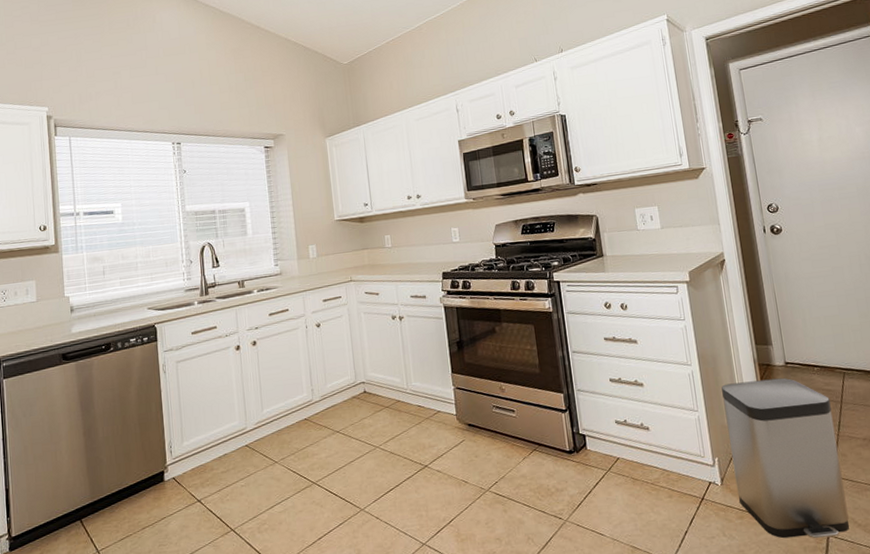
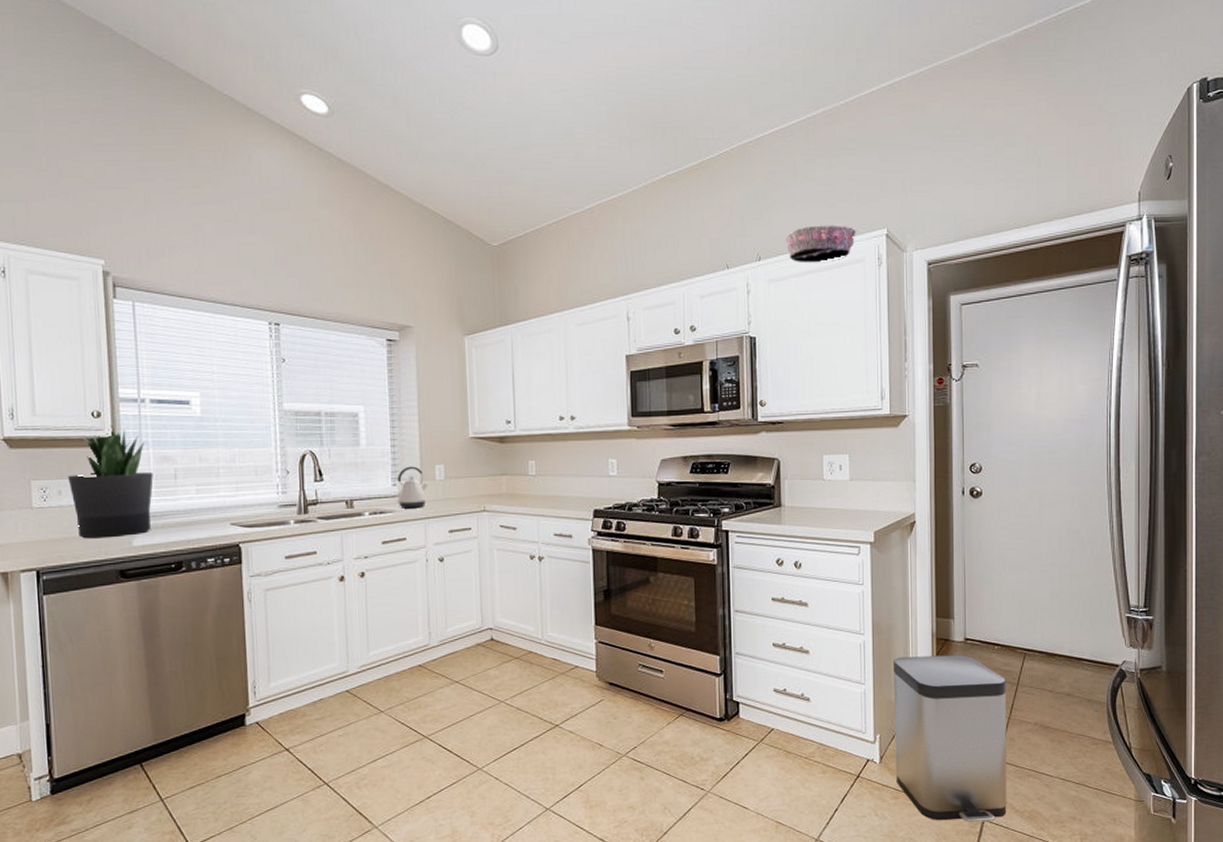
planter: none [23,235,87,330] -> present [69,425,154,539]
kettle: none [278,248,304,285] -> present [396,466,429,509]
decorative basket: none [582,15,641,50] -> present [786,224,856,263]

